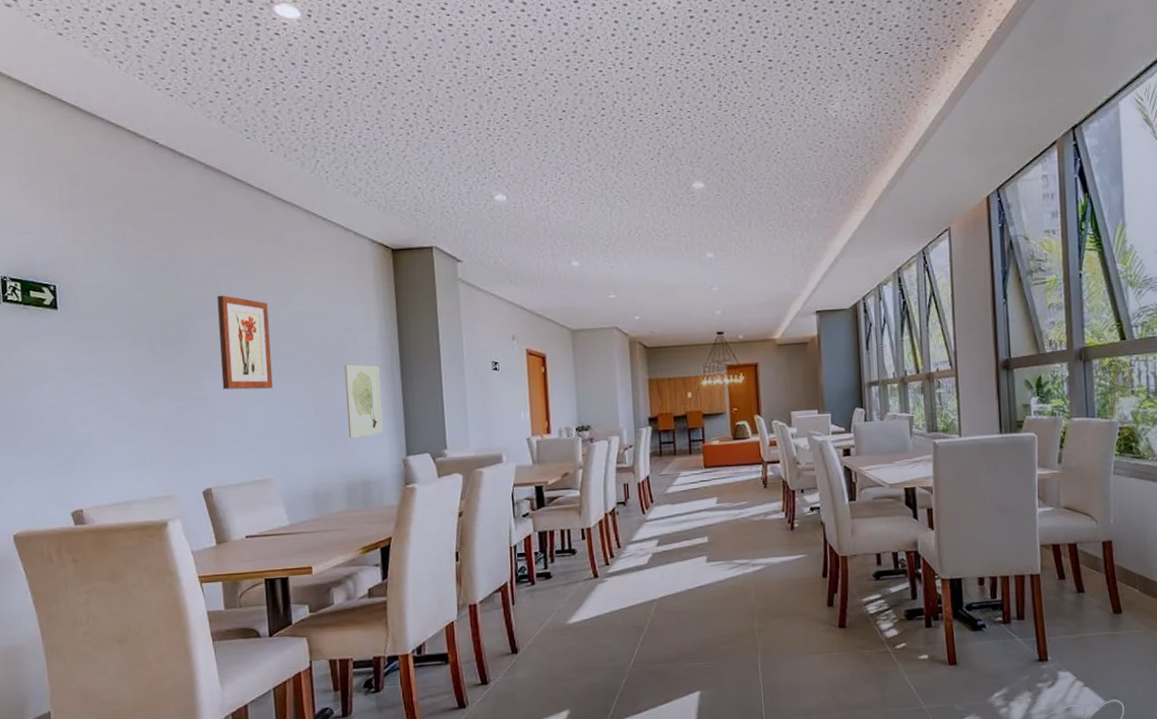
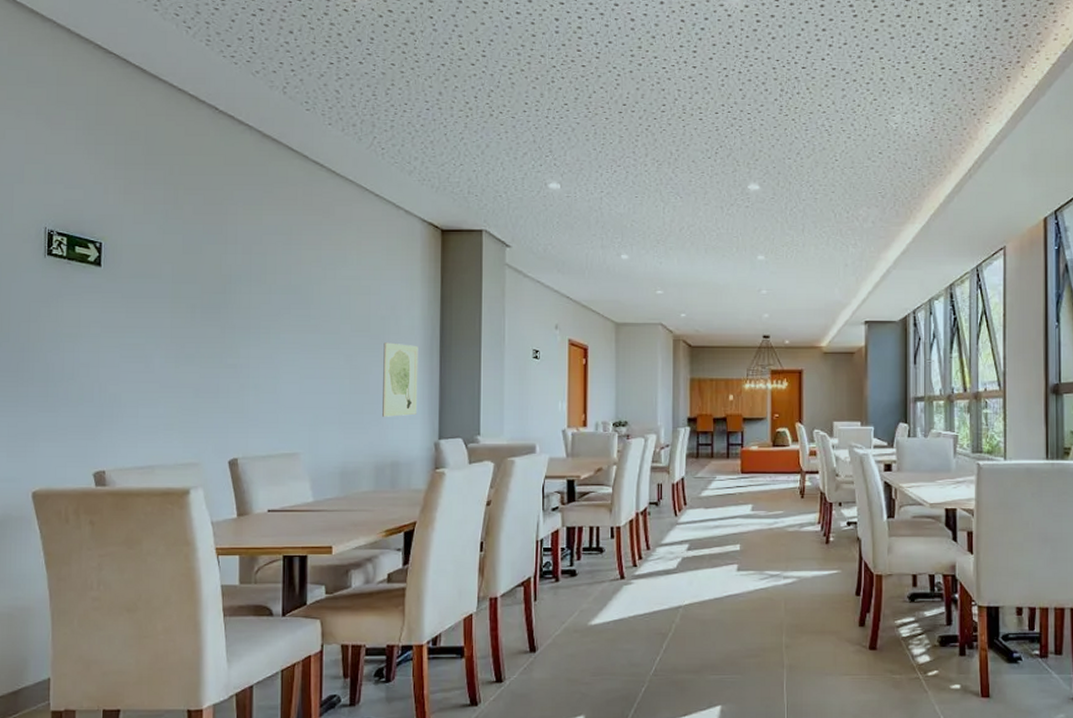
wall art: present [217,295,273,390] -> none [259,264,313,362]

